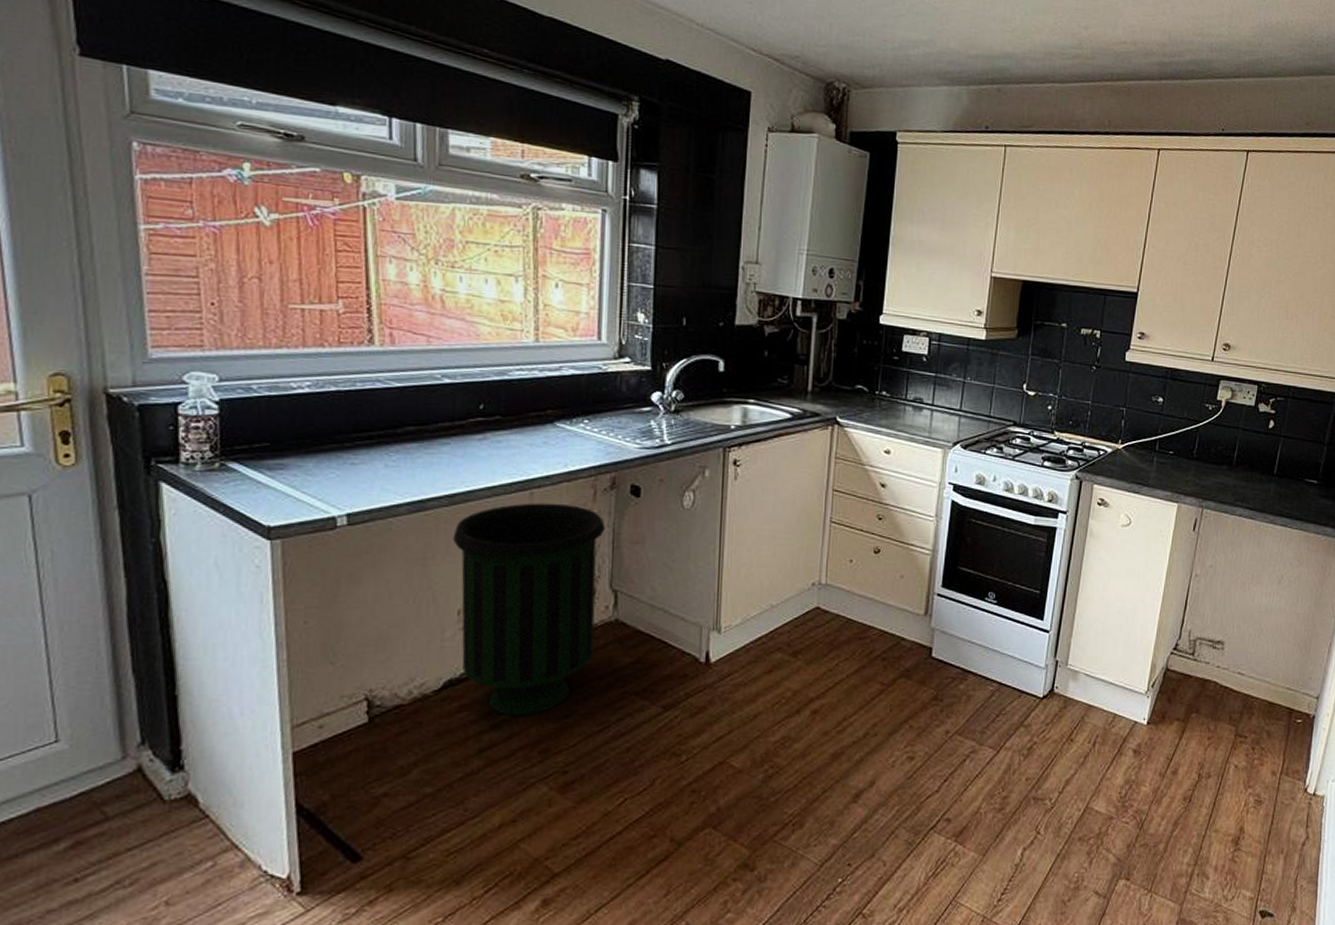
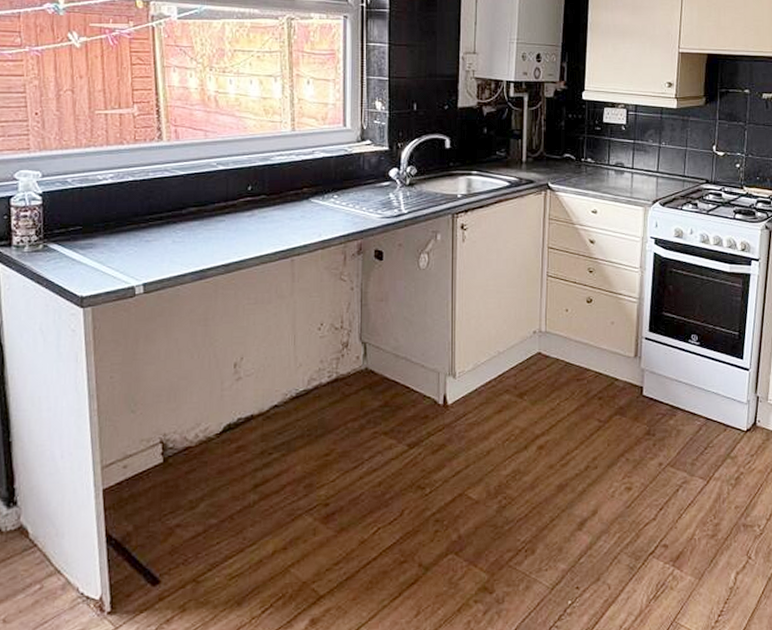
trash can: present [453,503,606,716] -> none [229,268,355,455]

